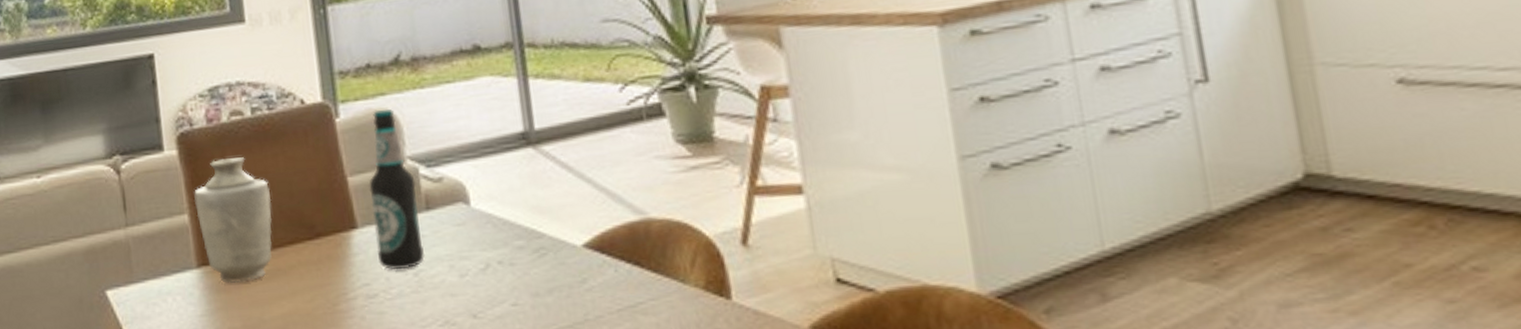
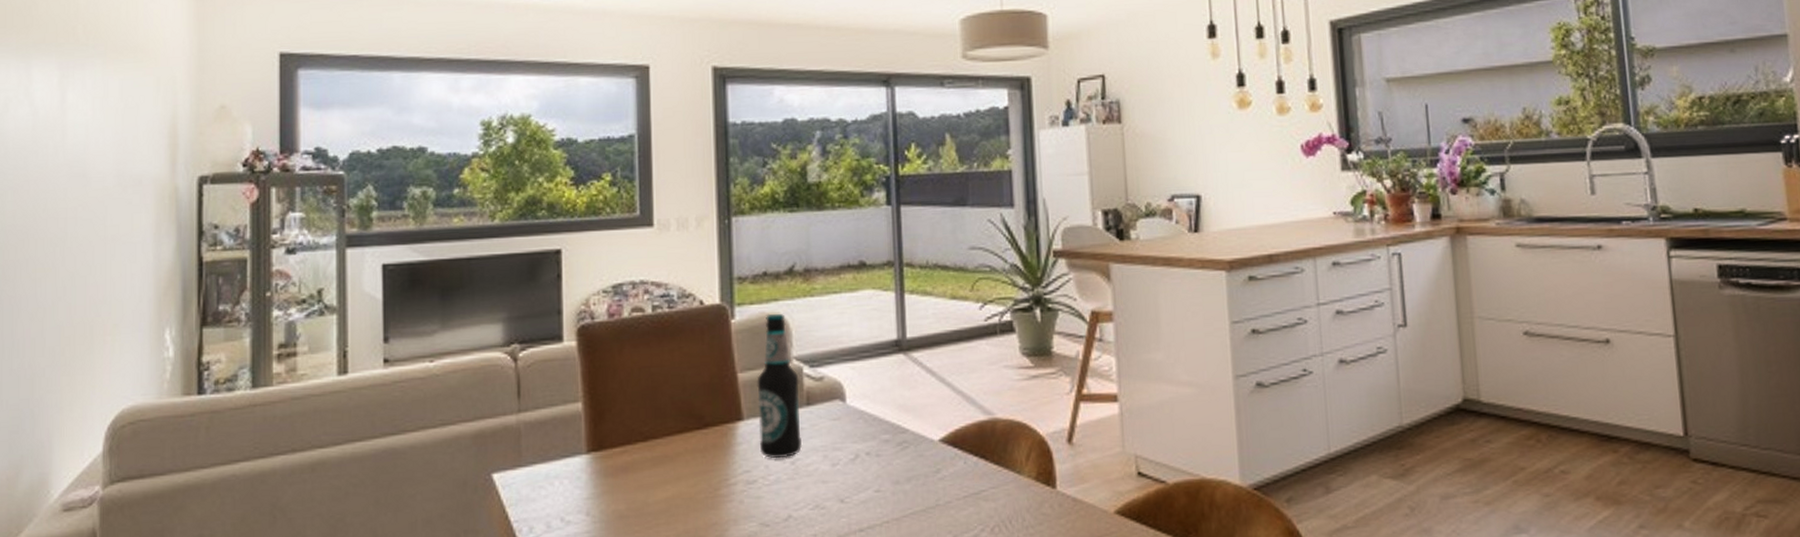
vase: present [194,157,272,283] -> none [590,351,665,468]

